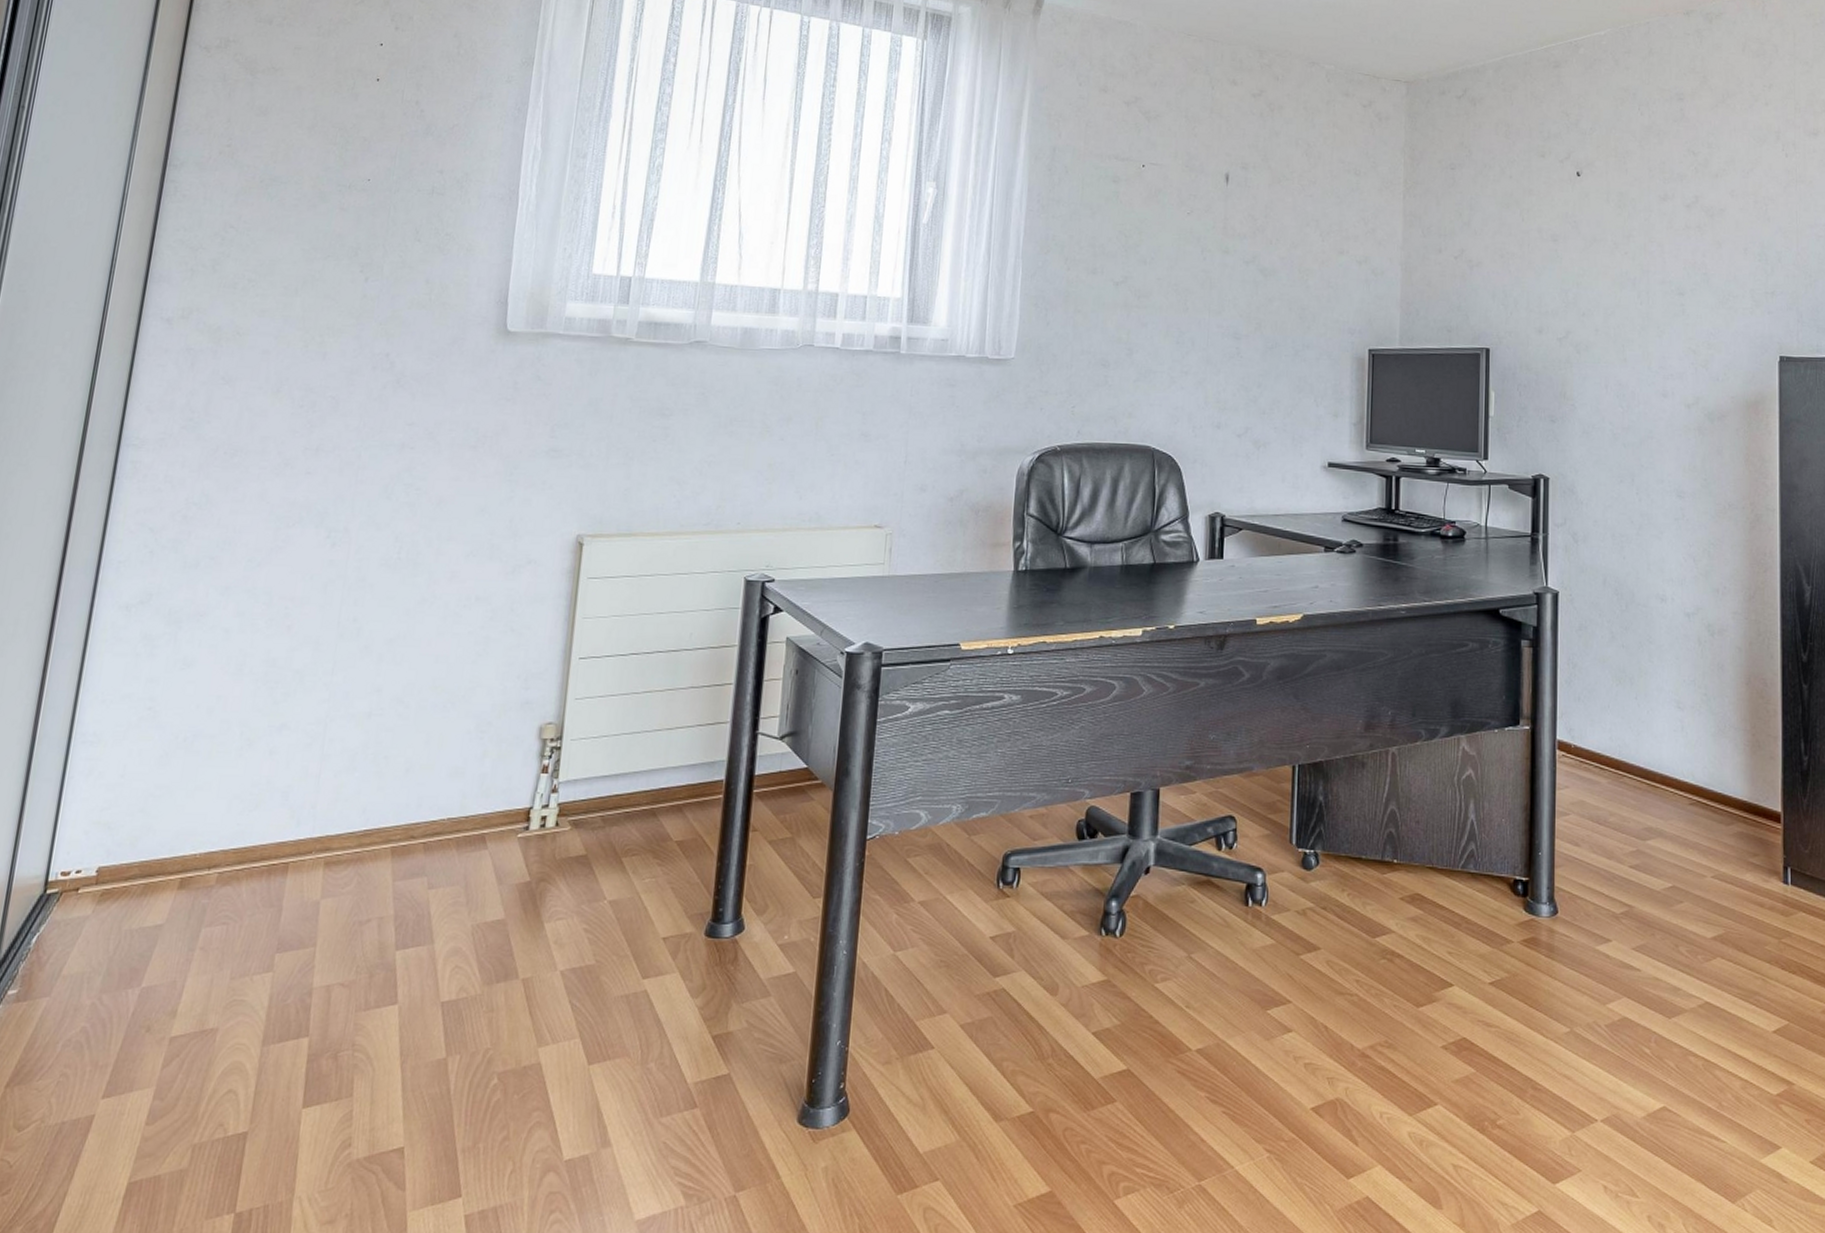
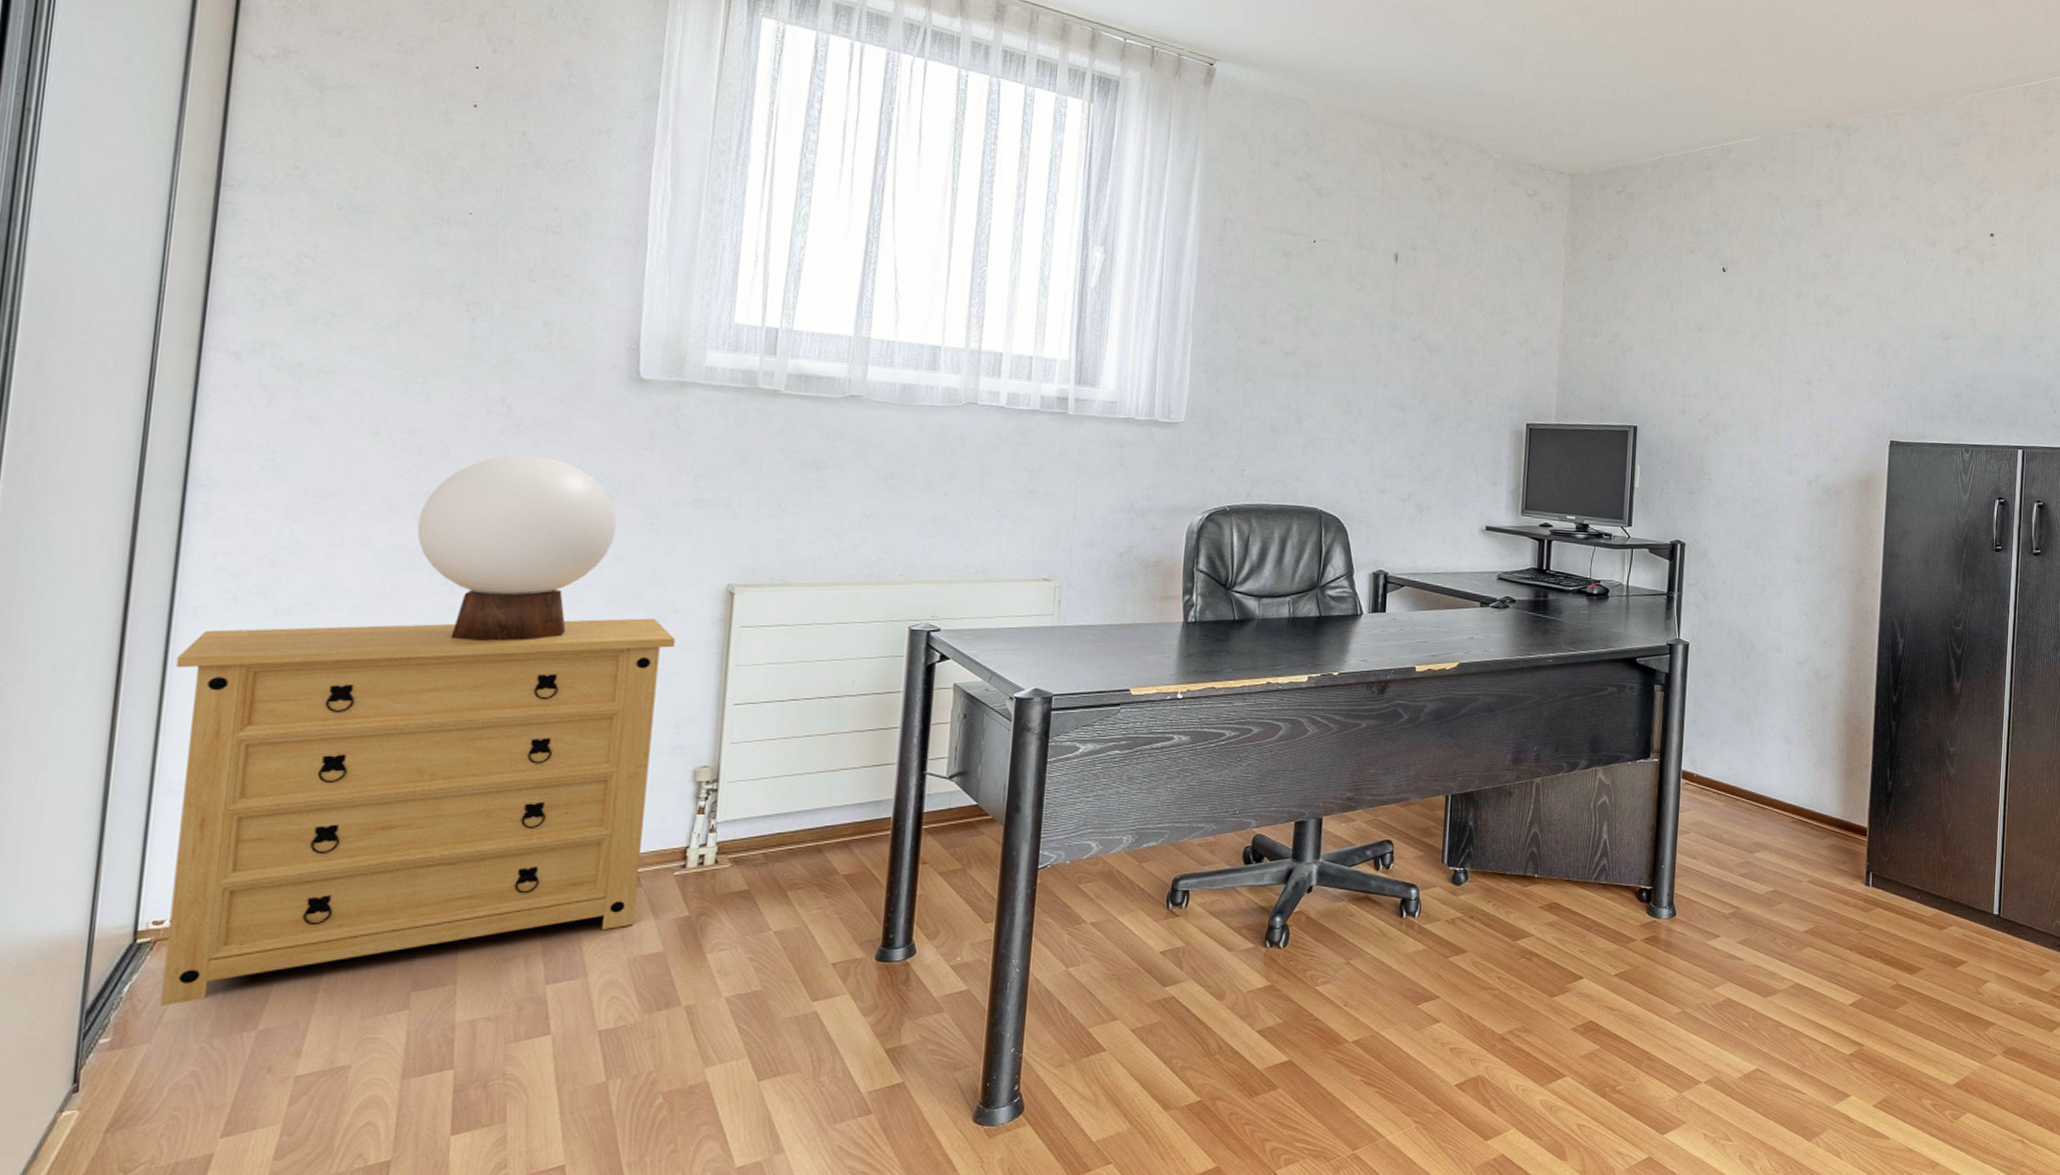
dresser: none [61,570,528,959] -> present [160,618,676,1006]
table lamp: none [307,408,481,595] -> present [417,454,617,642]

